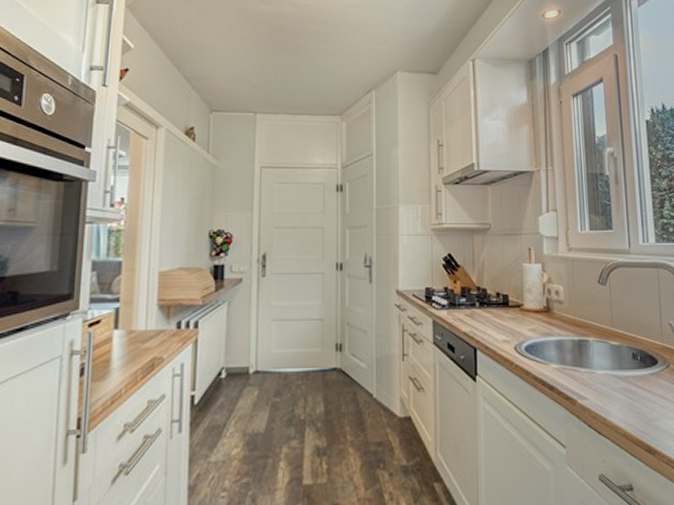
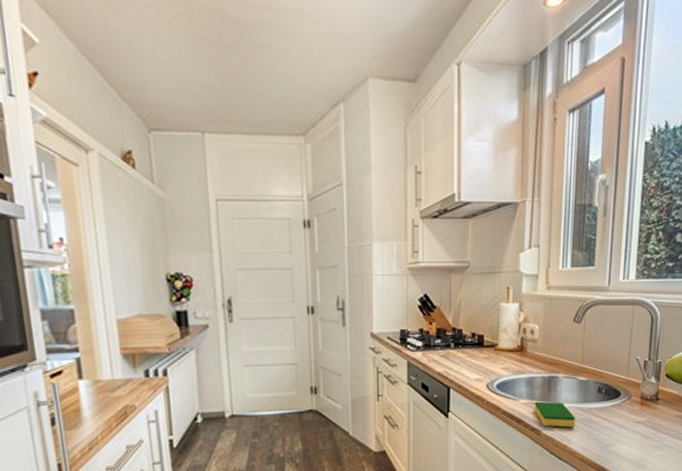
dish sponge: none [566,366,613,398] -> present [534,401,575,428]

